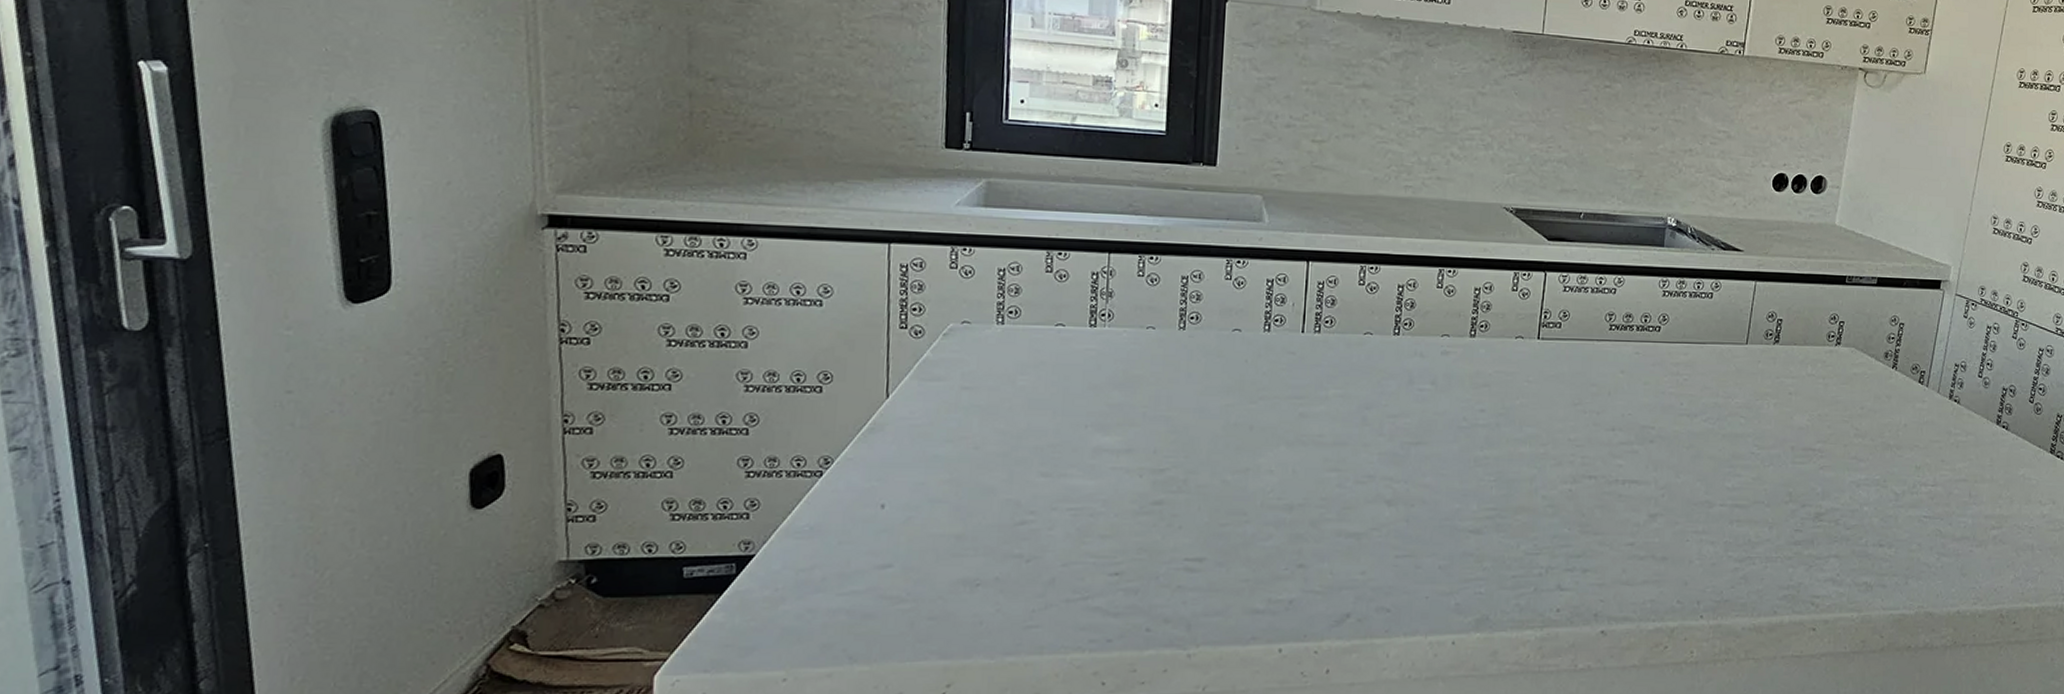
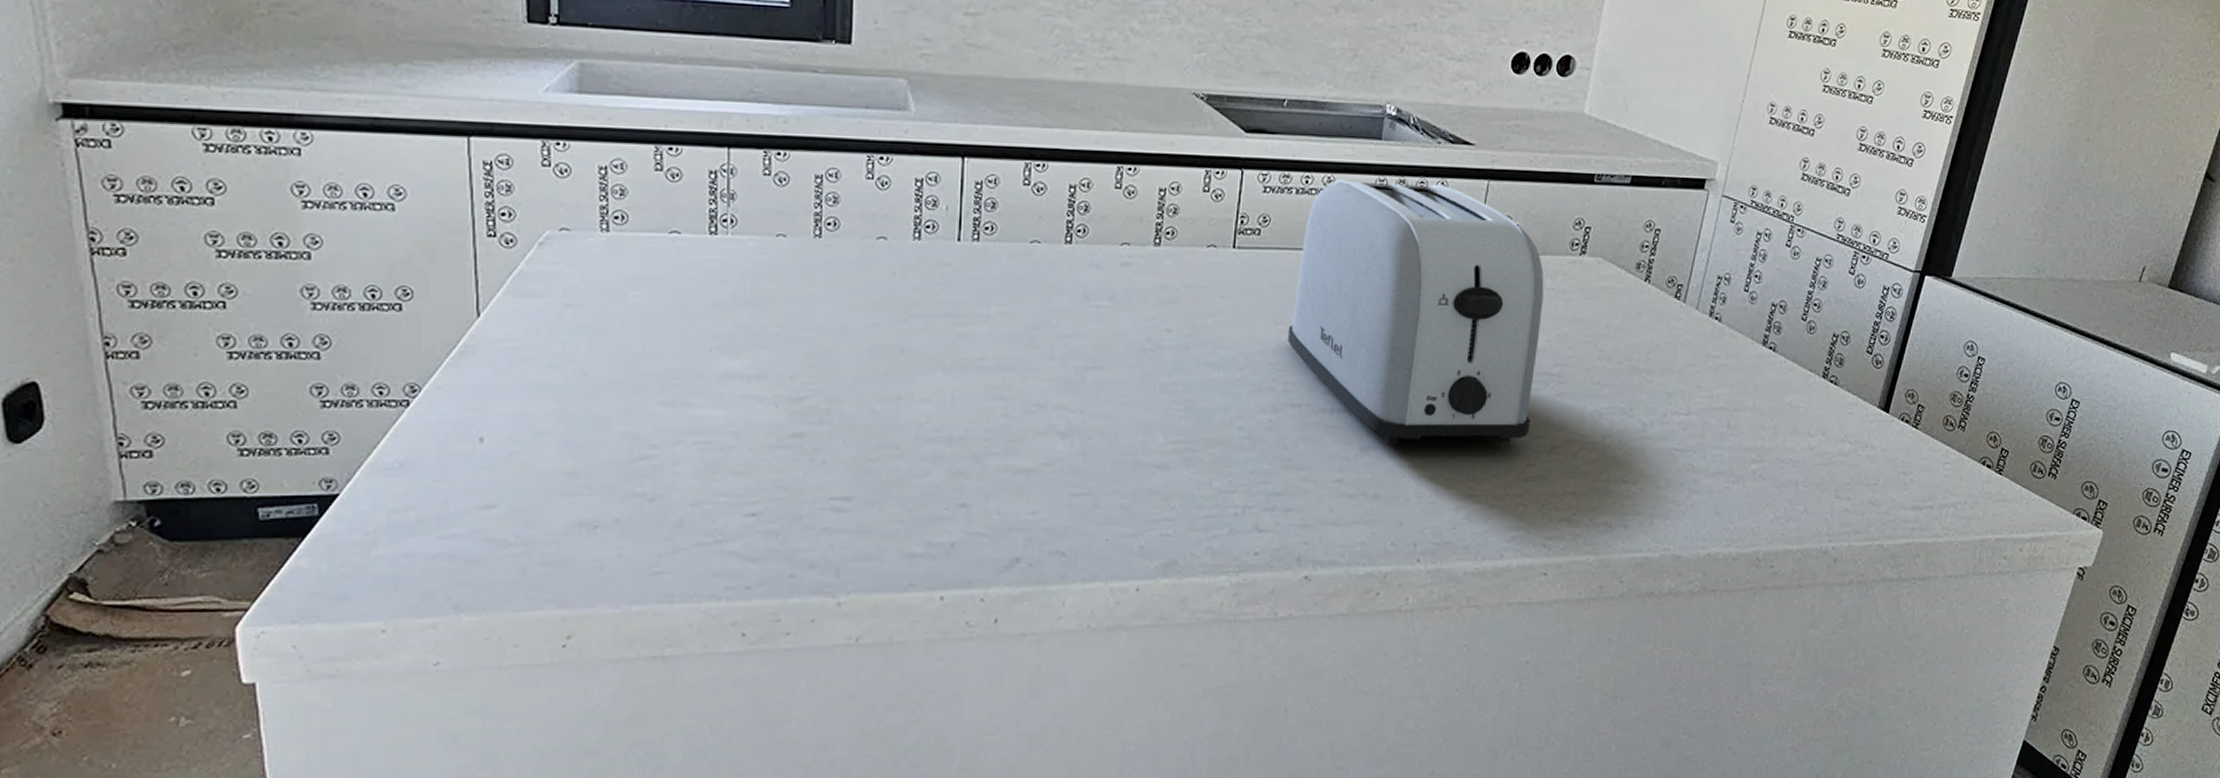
toaster: none [1585,280,1806,511] -> present [1287,179,1544,444]

